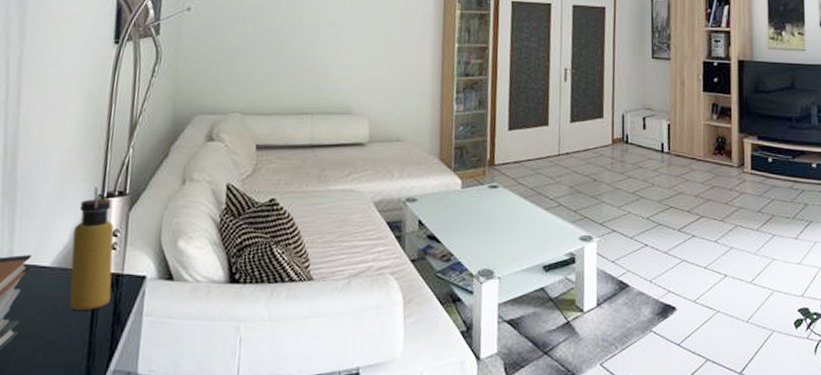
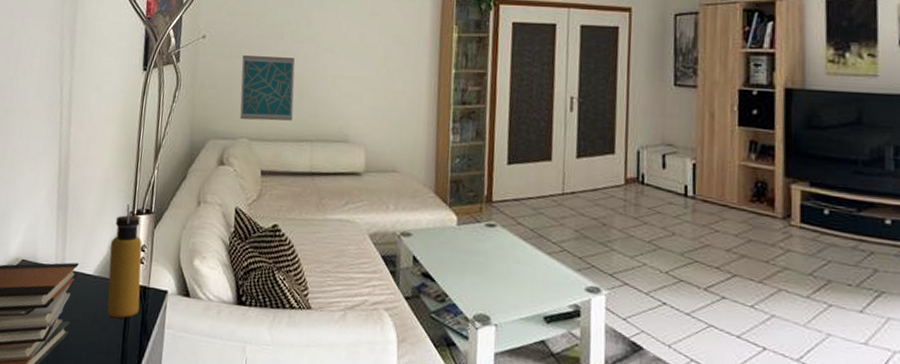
wall art: none [231,29,294,95] -> present [239,55,295,121]

